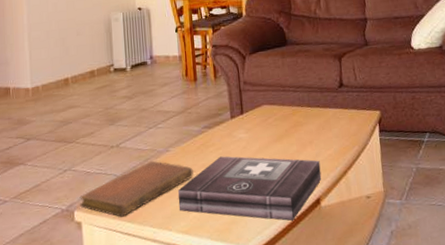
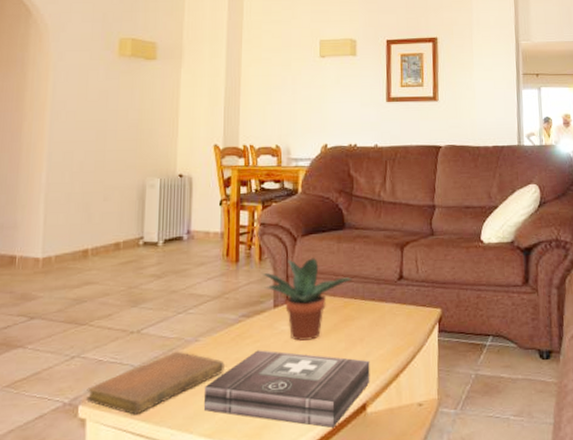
potted plant: none [218,73,298,147] -> present [262,258,353,341]

